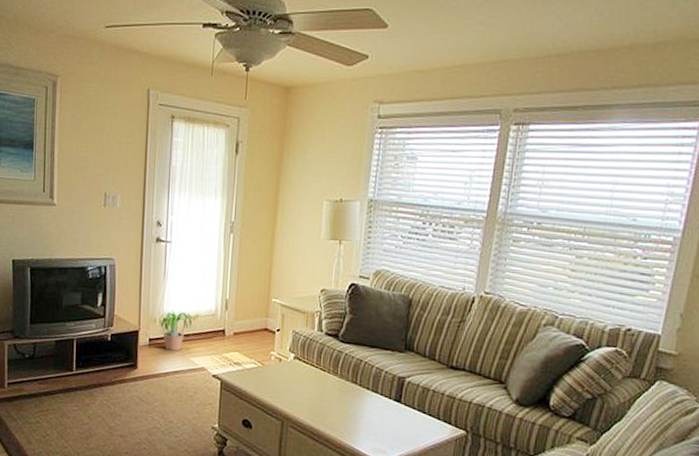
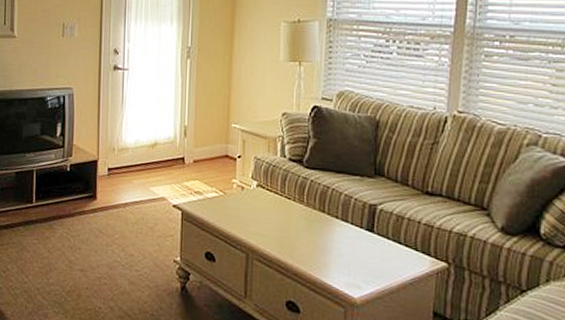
potted plant: present [159,310,192,351] -> none [118,138,151,181]

